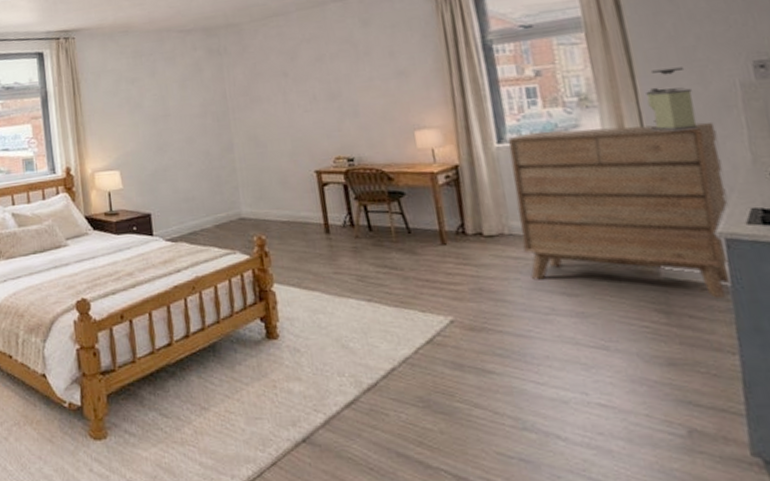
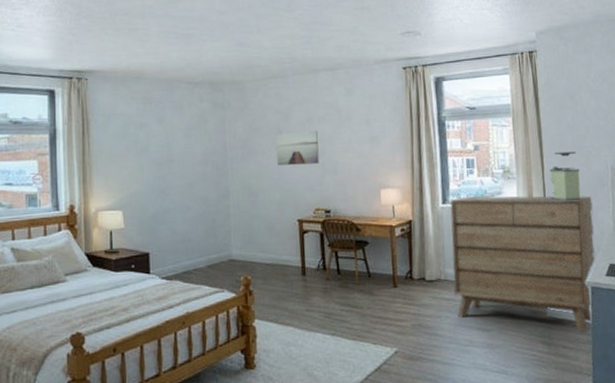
wall art: none [281,70,336,112] -> present [276,131,319,165]

